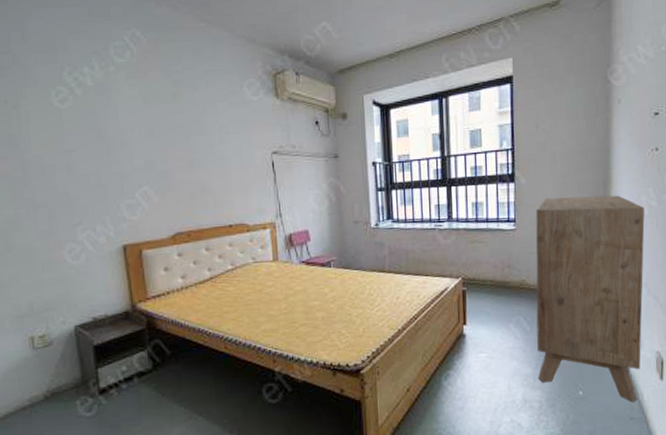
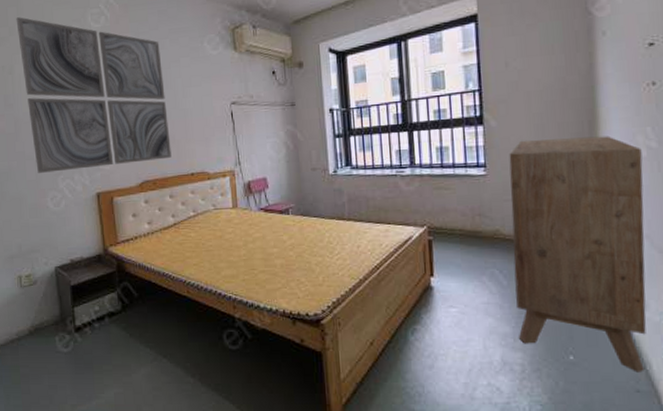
wall art: none [21,44,208,223] -> present [16,17,172,173]

